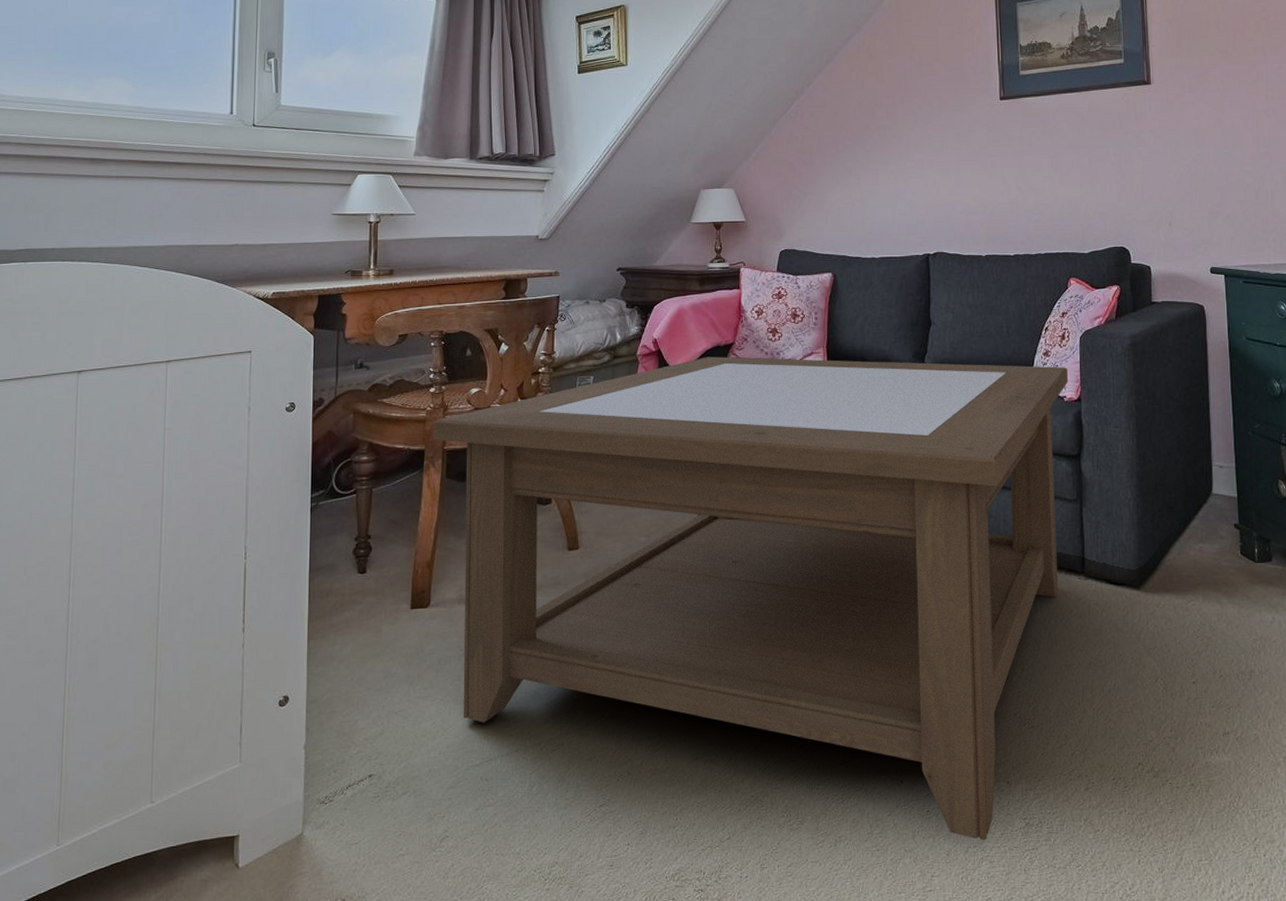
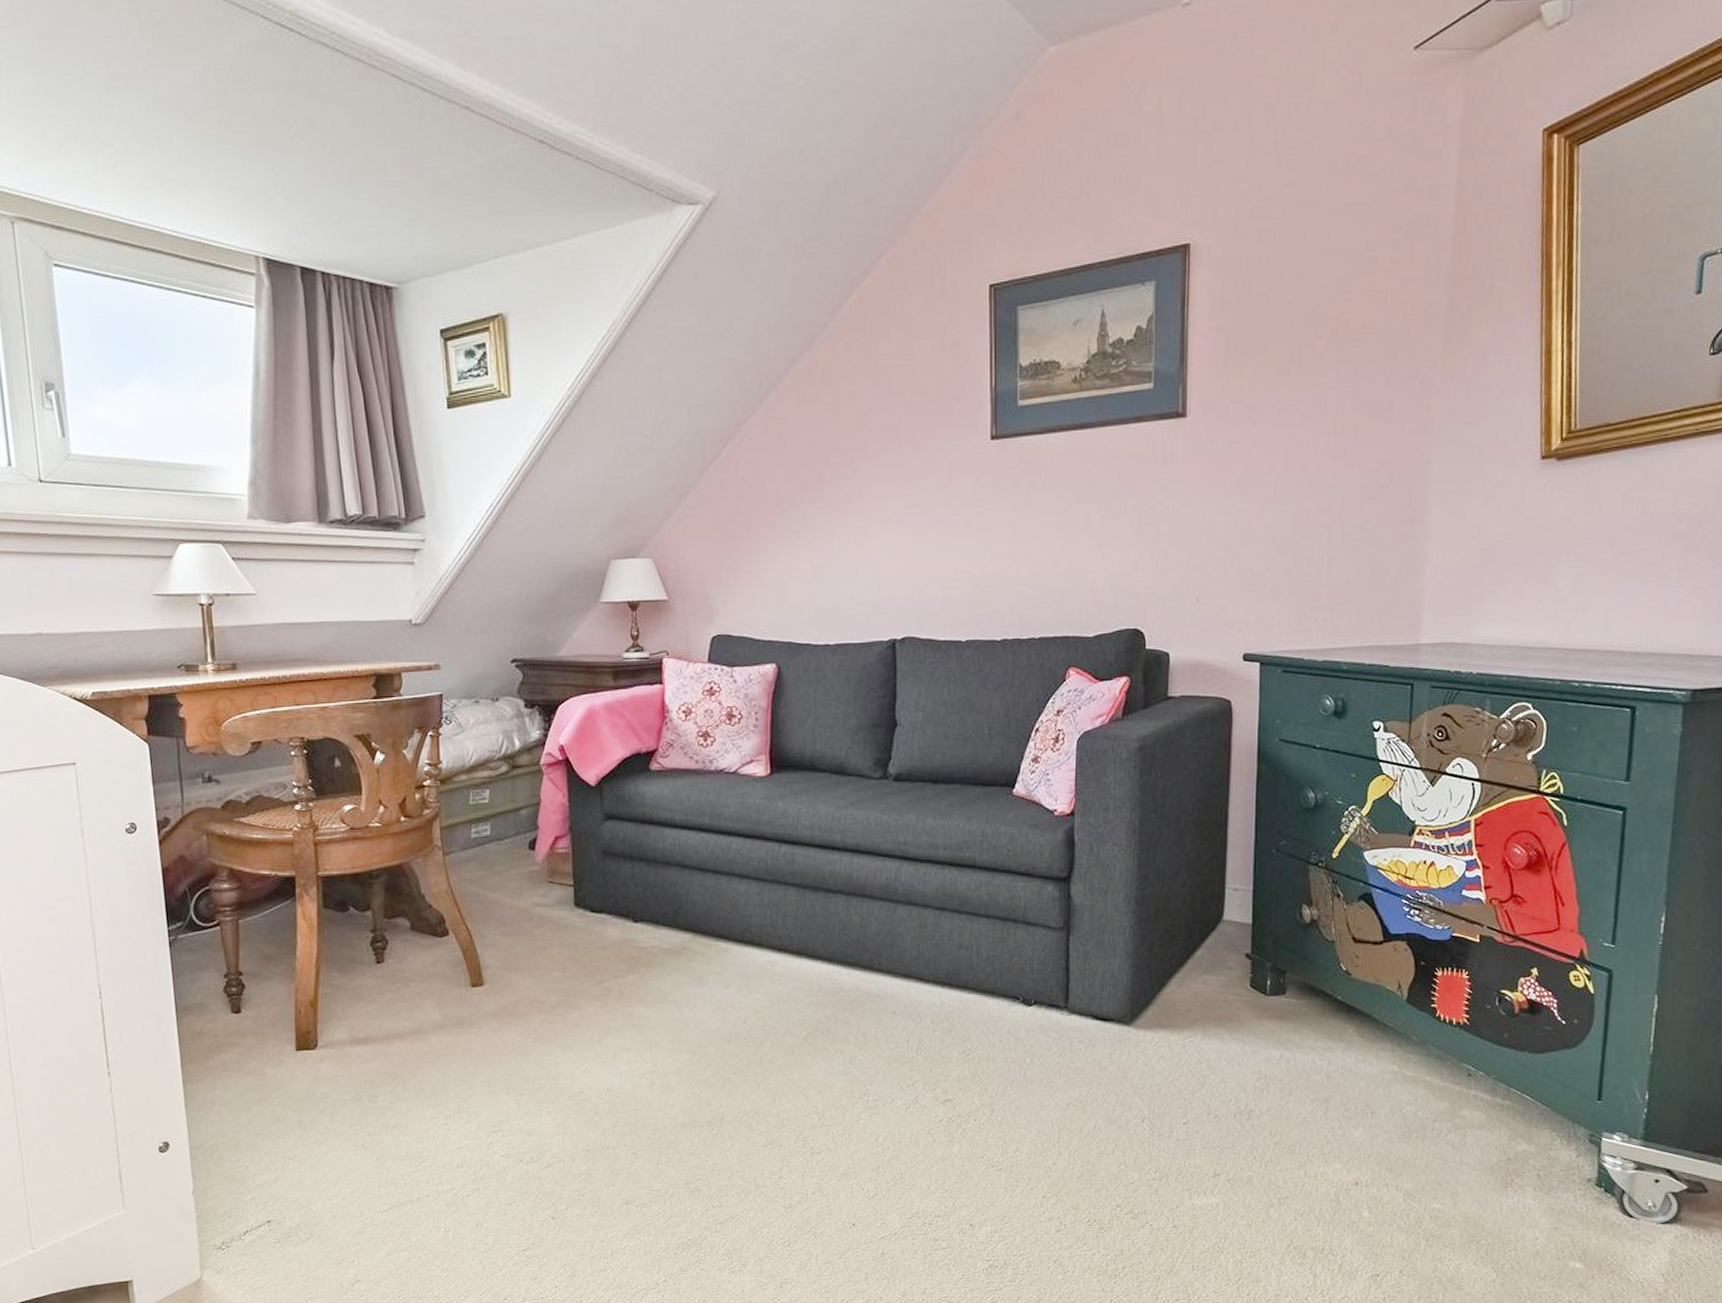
coffee table: present [434,356,1069,841] -> none [303,766,1061,1282]

